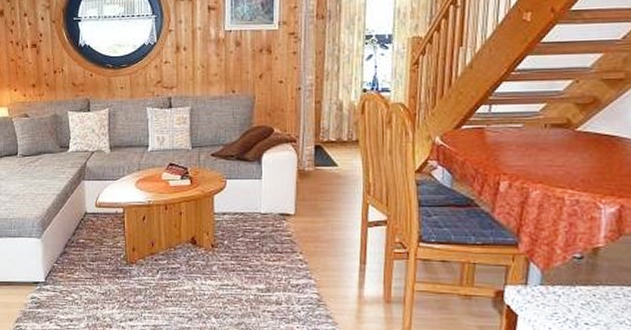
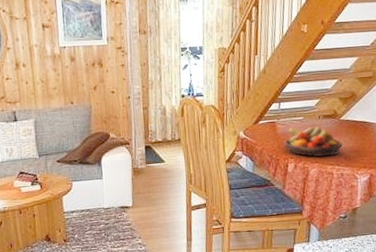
fruit bowl: none [495,137,579,177] -> present [284,127,343,157]

